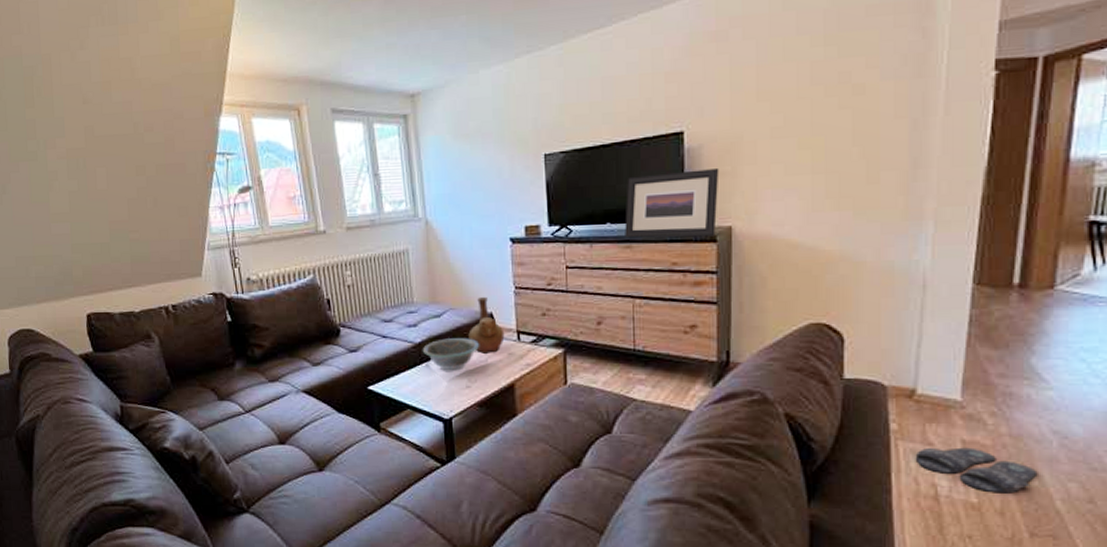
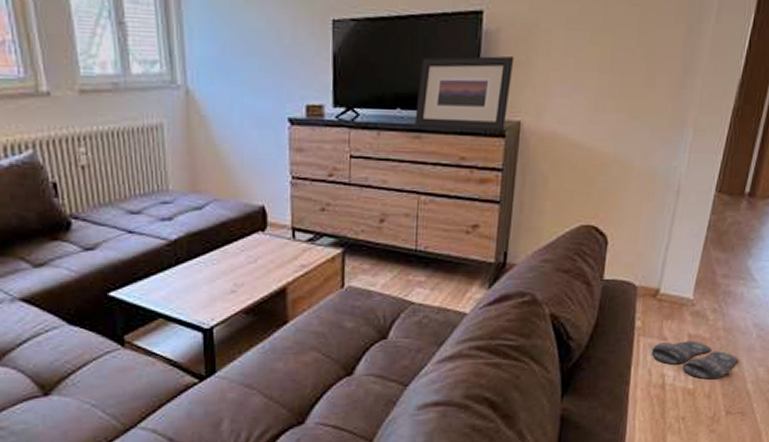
decorative bowl: present [422,338,480,372] -> none [178,235,249,275]
vase: present [468,296,505,353] -> none [235,186,278,253]

